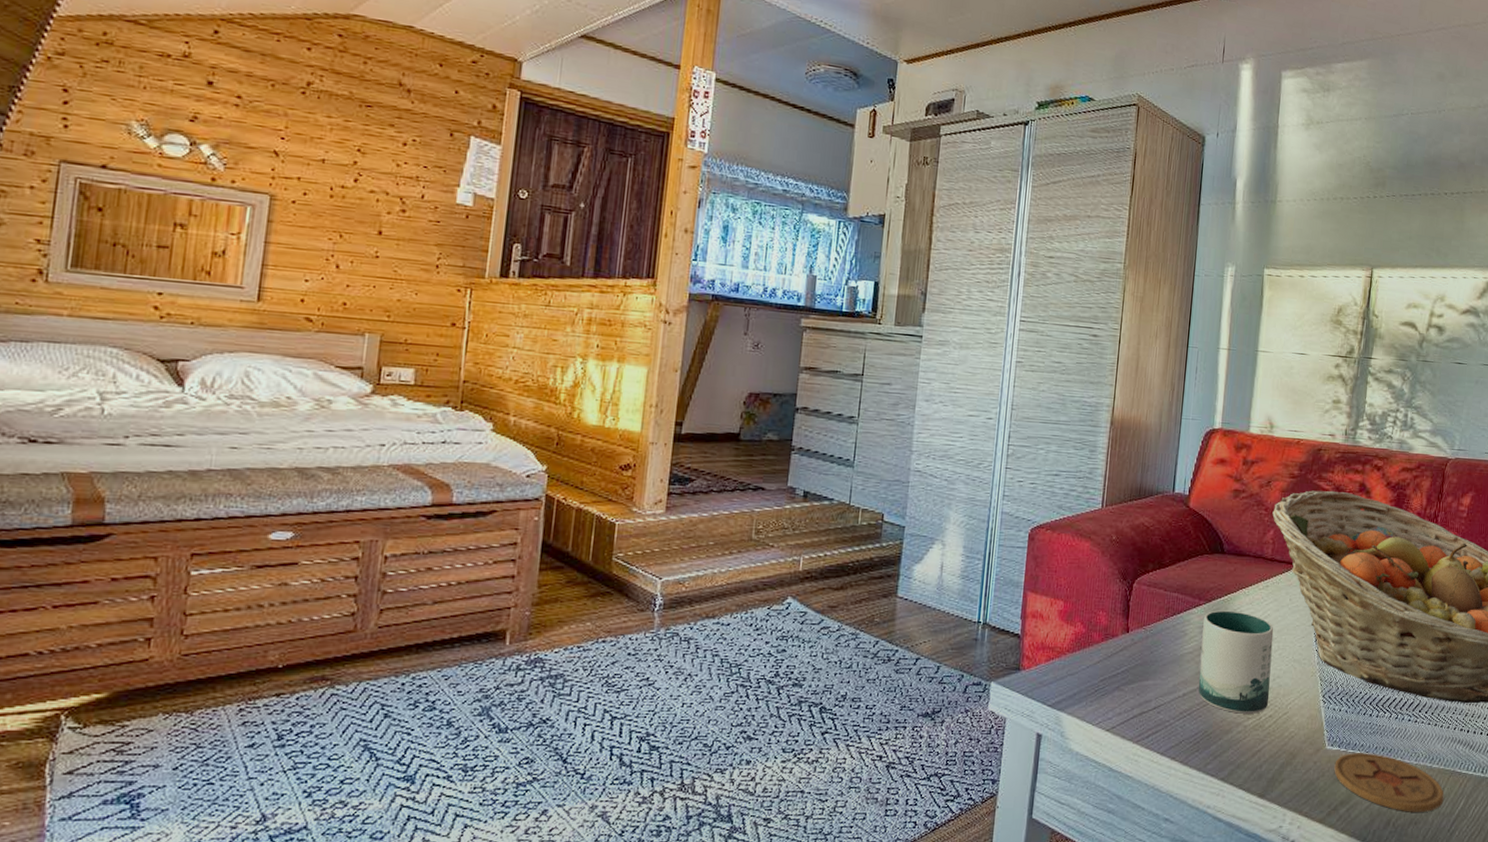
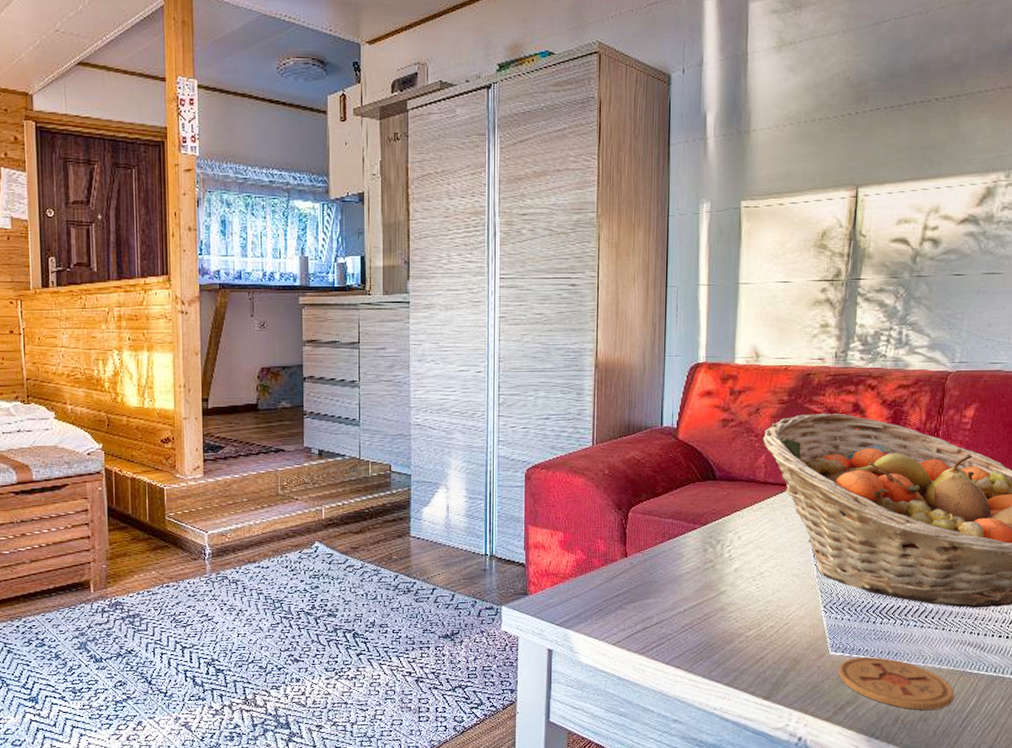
mug: present [1198,610,1274,714] -> none [698,532,771,626]

